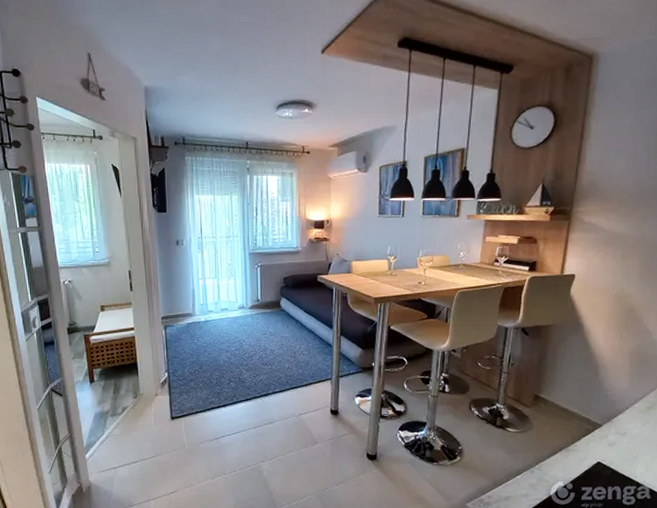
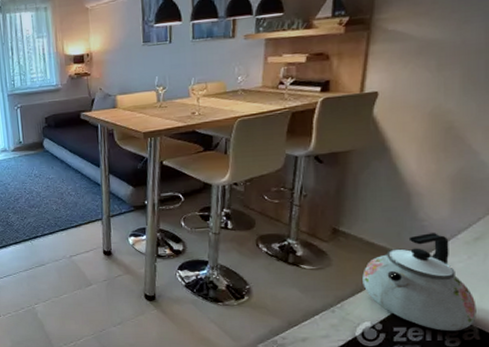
kettle: none [558,402,648,491] -> present [362,233,476,332]

